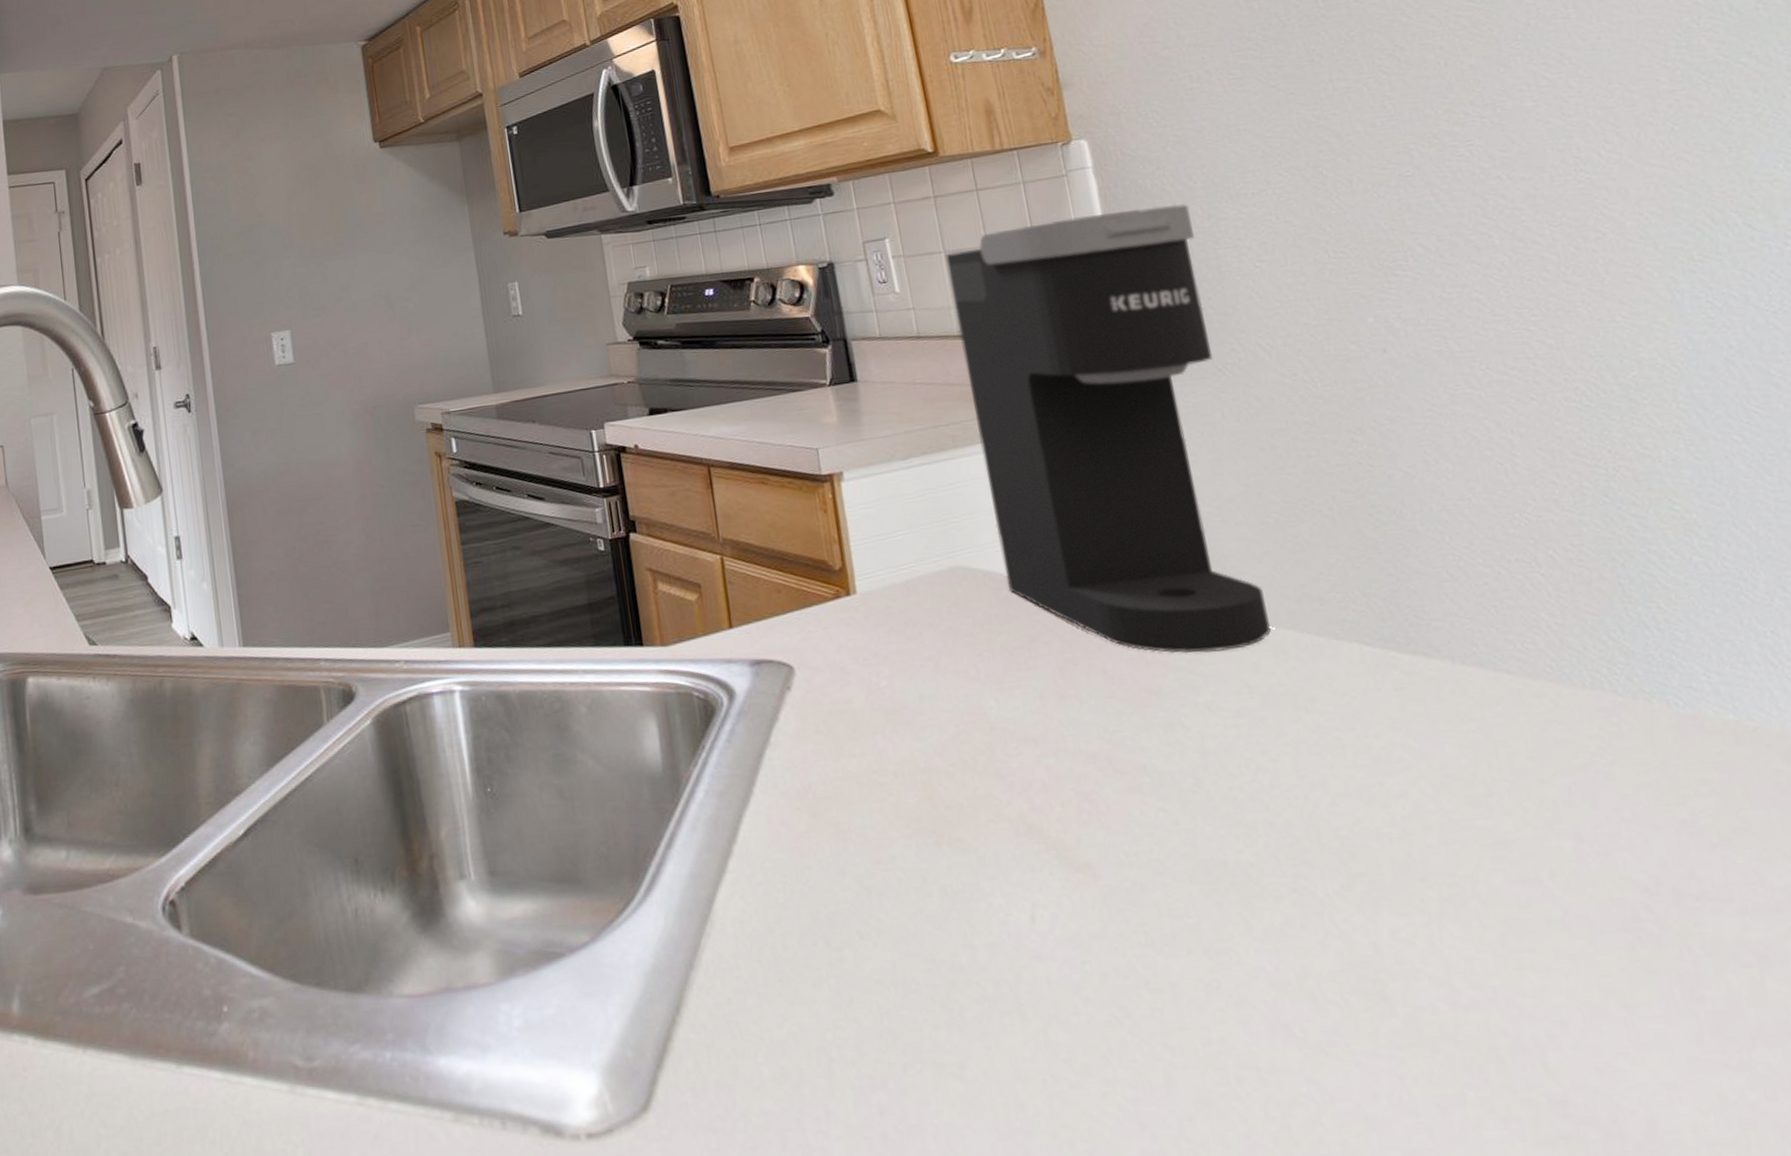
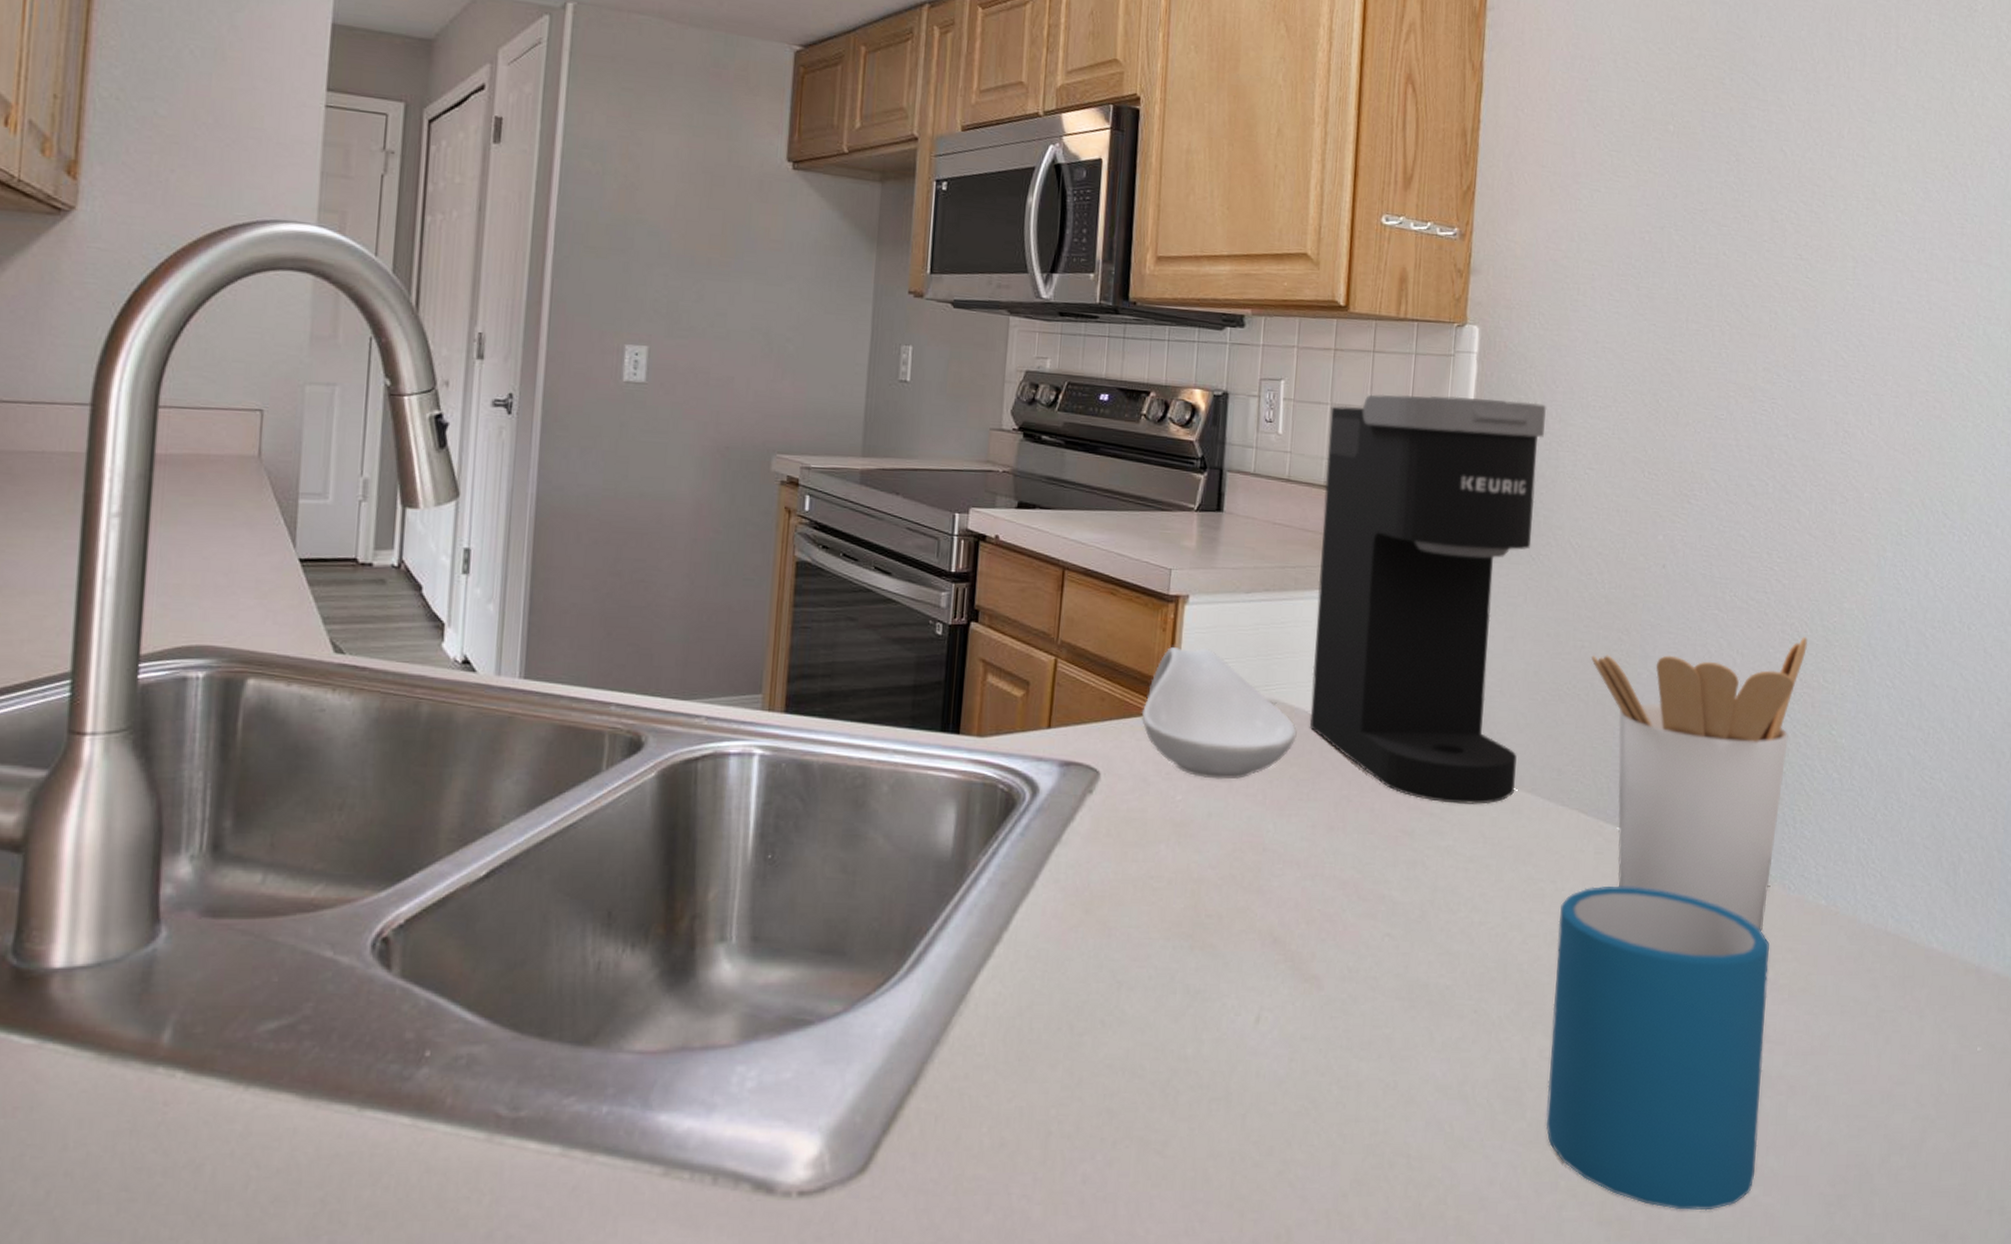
spoon rest: none [821,524,997,659] -> present [1141,647,1297,780]
utensil holder: none [1322,400,1654,763] -> present [1590,637,1808,932]
mug: none [1369,724,1746,1124] -> present [1545,886,1769,1211]

